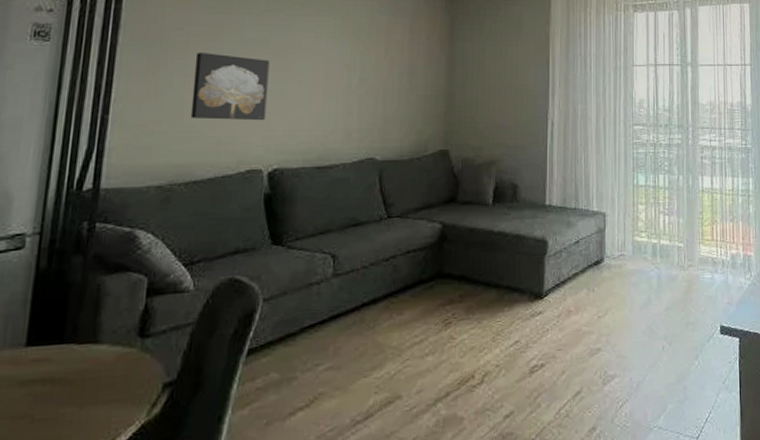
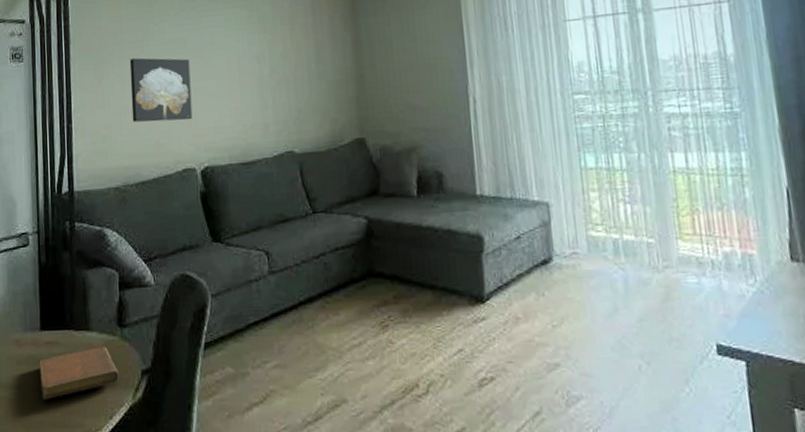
notebook: none [15,360,132,427] -> present [38,346,119,399]

